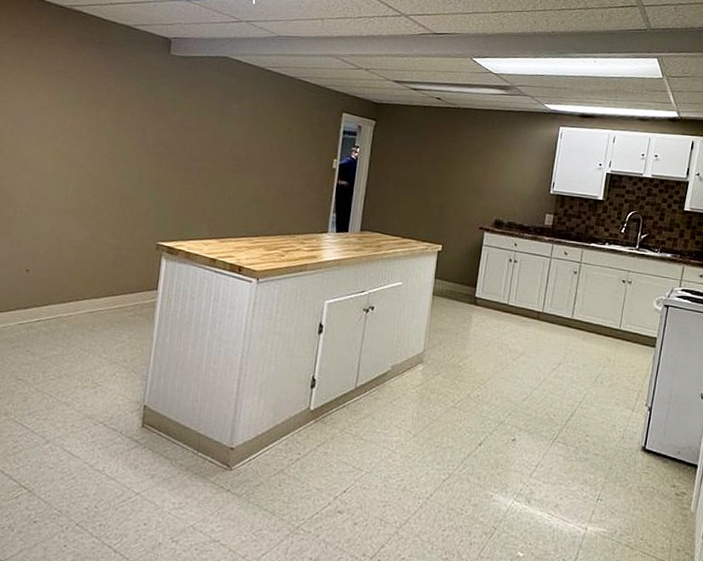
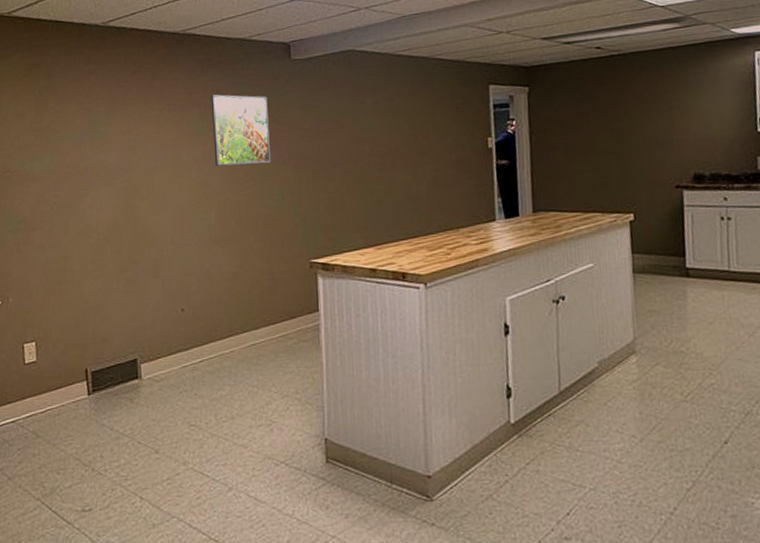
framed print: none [82,72,142,147] -> present [210,94,271,166]

